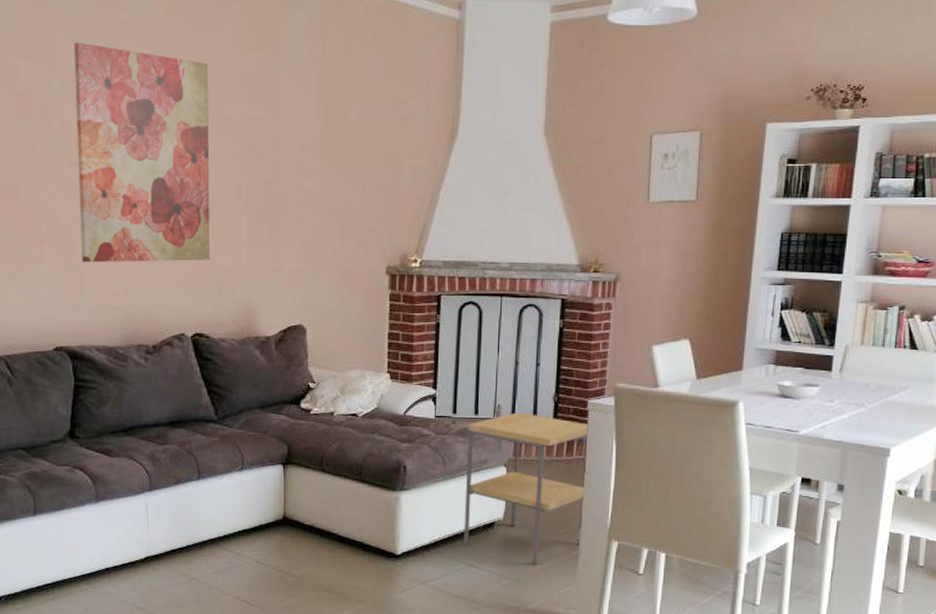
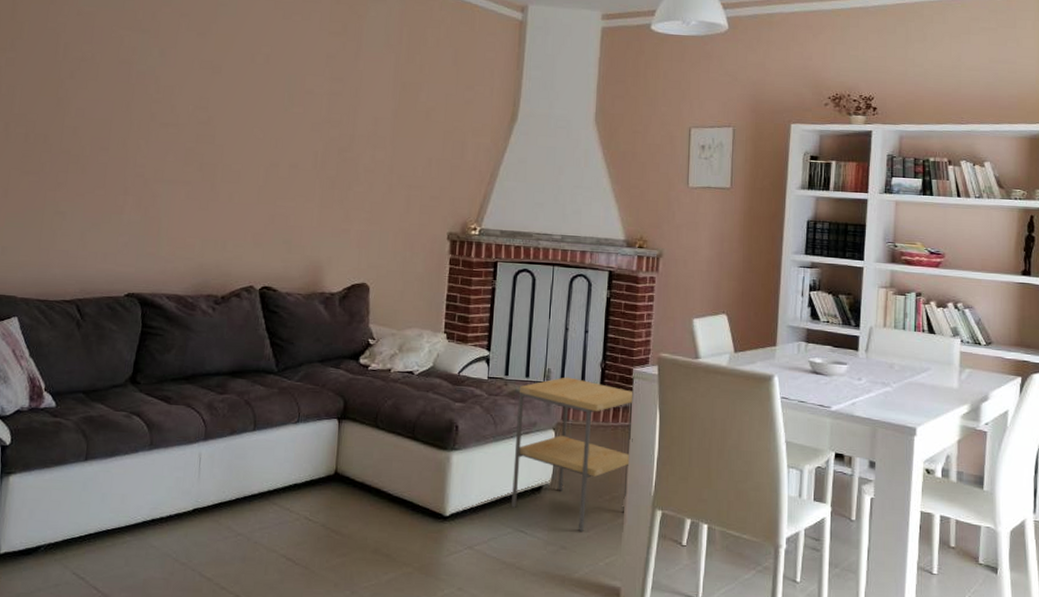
wall art: present [74,42,210,263] -> none [161,19,297,219]

